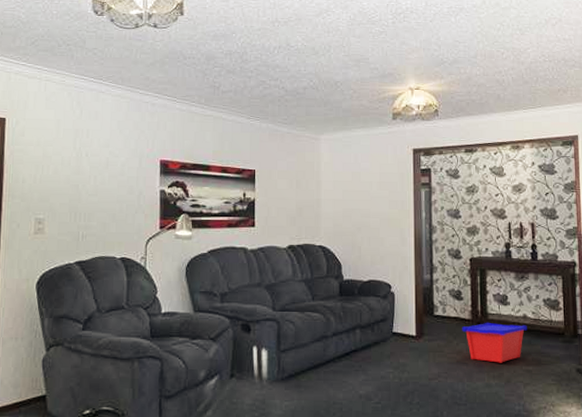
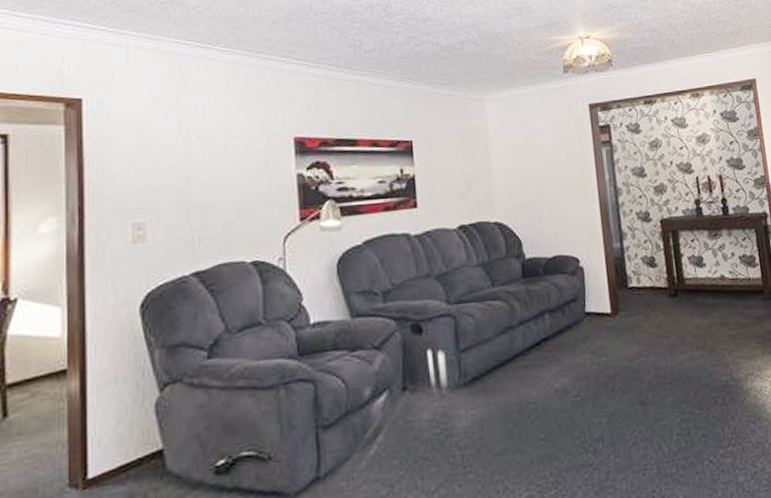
storage bin: present [462,322,527,363] -> none [659,286,726,332]

